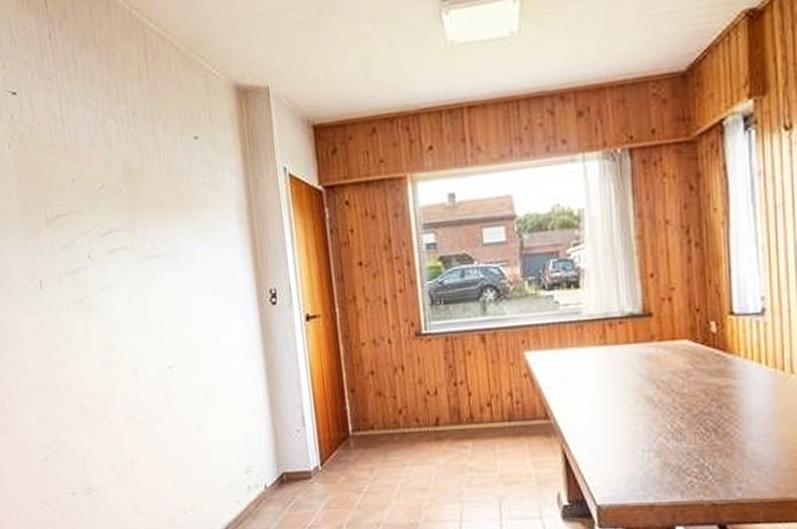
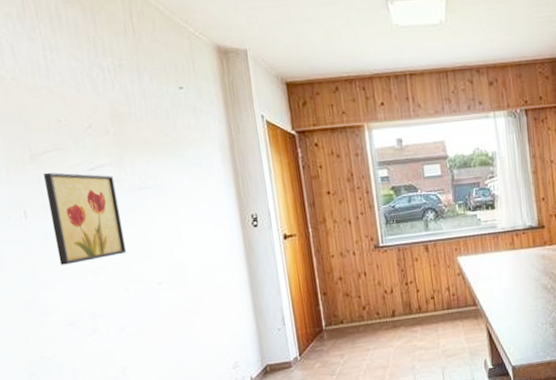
wall art: none [57,238,138,342] -> present [43,172,127,265]

